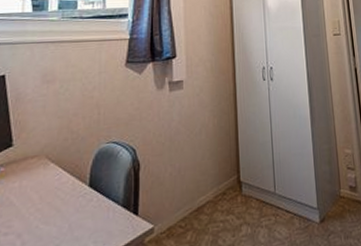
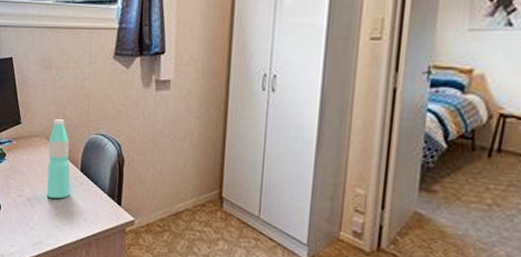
water bottle: none [44,133,76,227] -> present [46,119,70,199]

